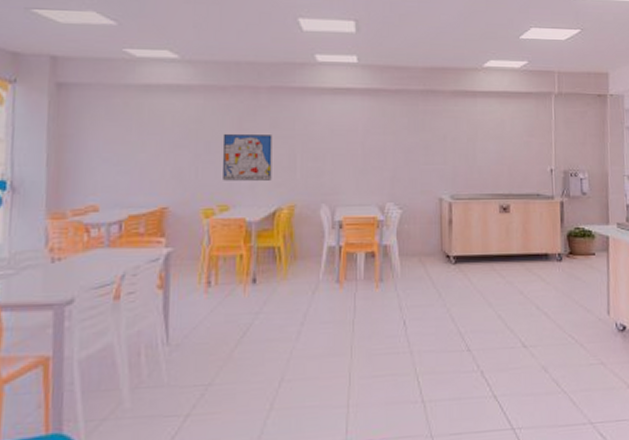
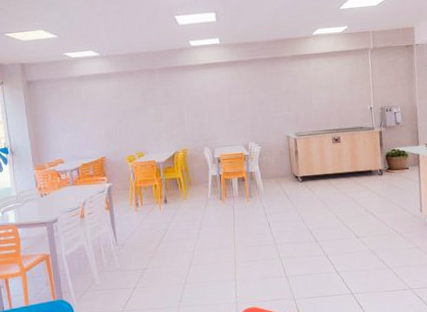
wall art: present [222,134,272,181] -> none [134,102,169,136]

